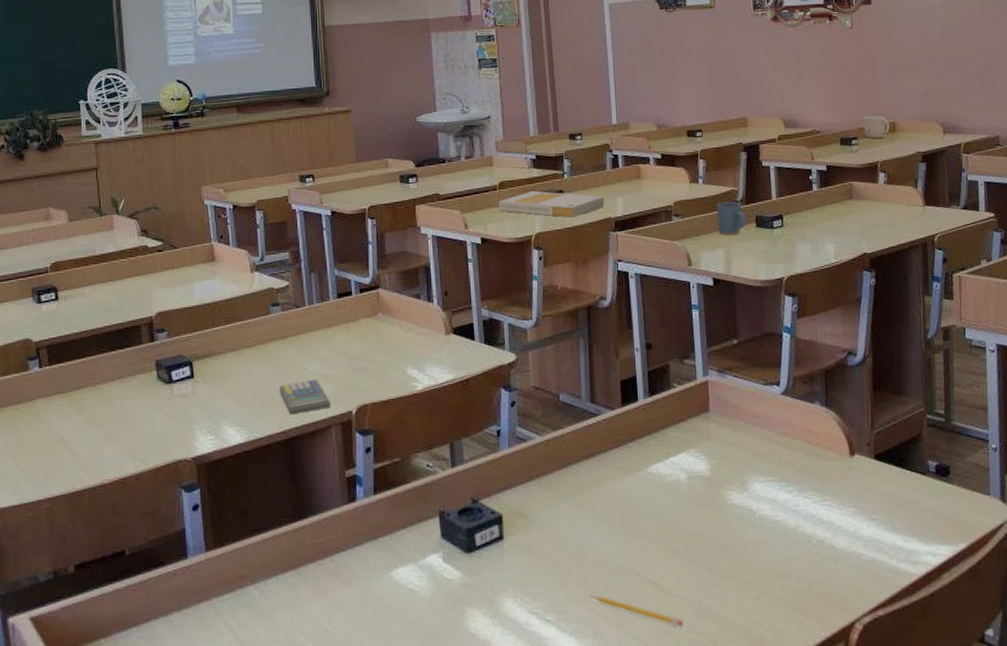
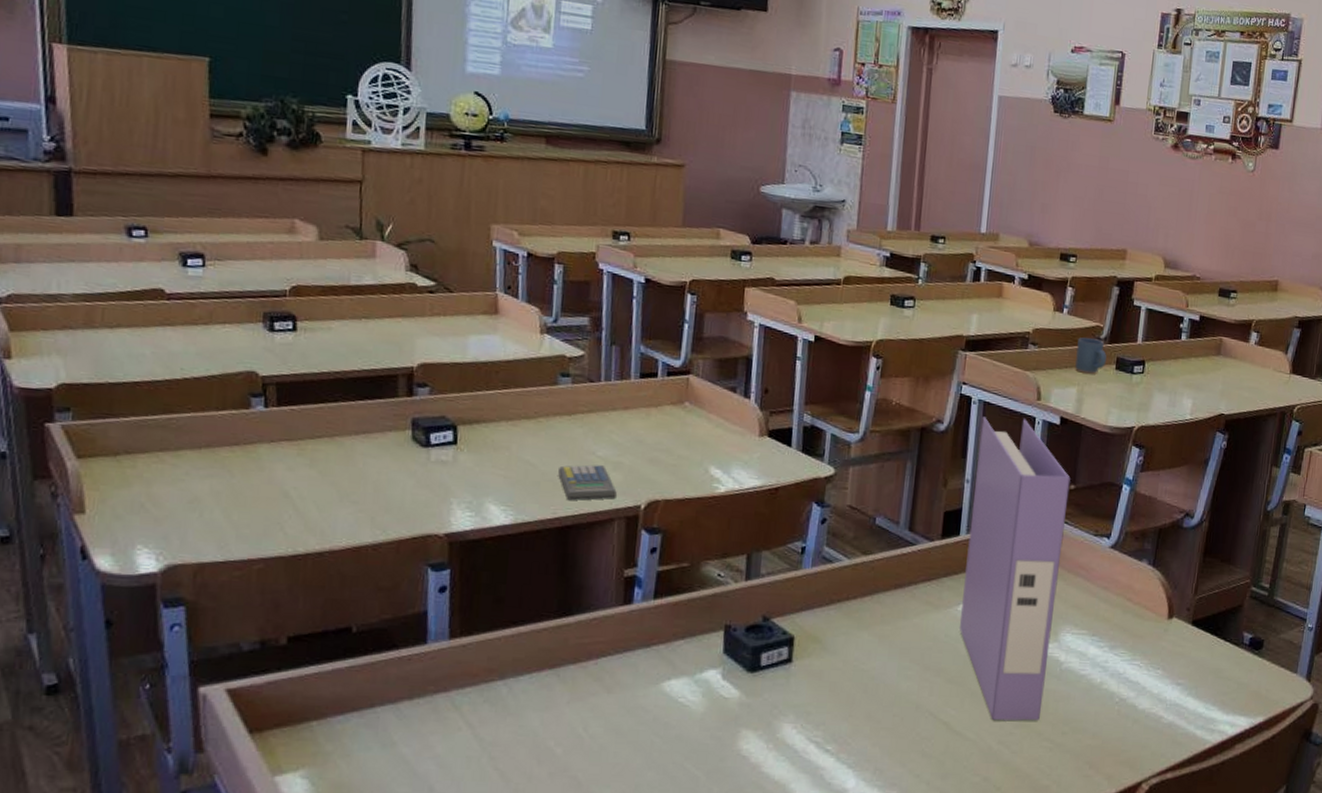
book: present [498,190,605,218] -> none [839,291,959,329]
pencil: present [590,595,683,627] -> none [876,730,969,770]
binder: none [641,285,743,574] -> present [959,416,1071,721]
mug: present [863,115,890,139] -> none [1244,269,1272,296]

